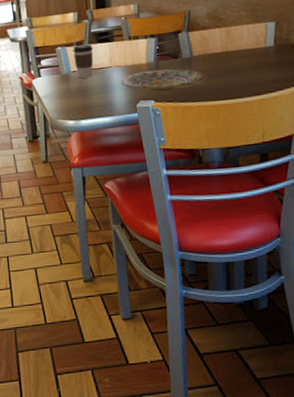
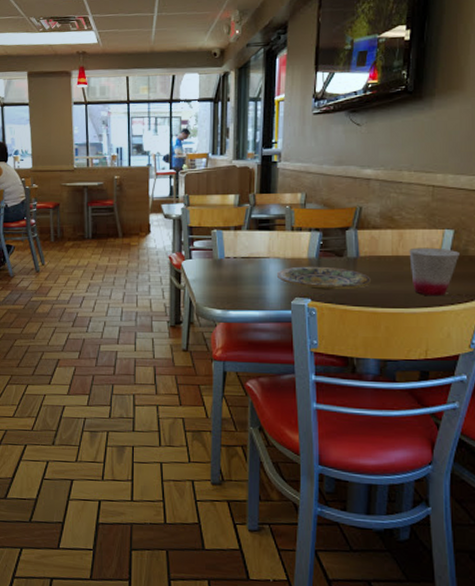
coffee cup: present [73,44,94,79] -> none [230,230,252,266]
cup: none [237,39,283,85] -> present [409,247,460,297]

